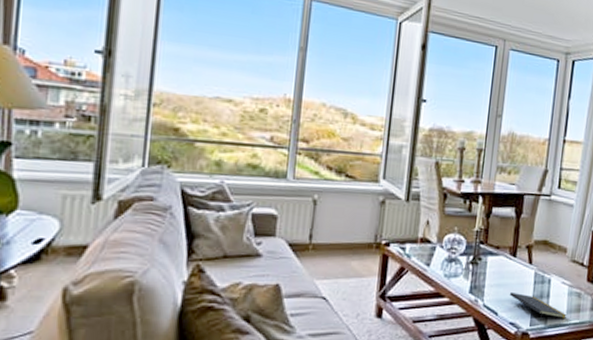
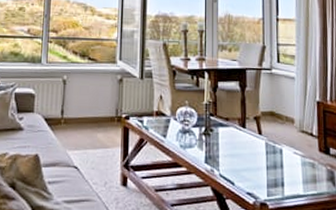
notepad: present [510,293,567,322] -> none [244,163,303,192]

